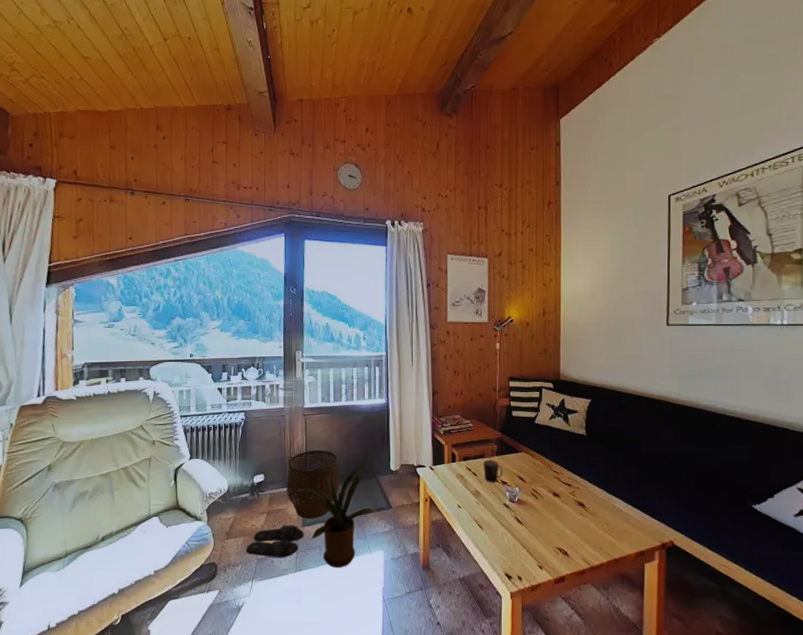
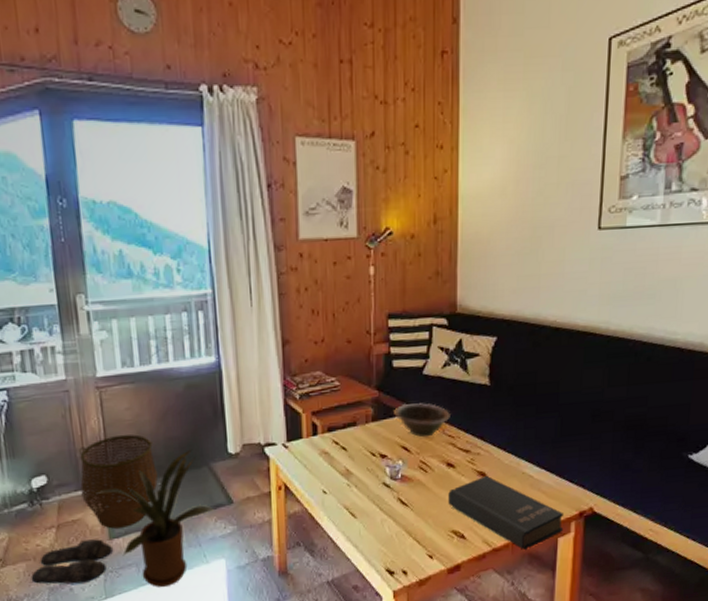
mug: present [483,459,503,484] -> none [355,427,381,459]
decorative bowl: none [513,444,557,471] -> present [394,403,452,438]
book: none [554,505,649,571] -> present [448,475,564,551]

